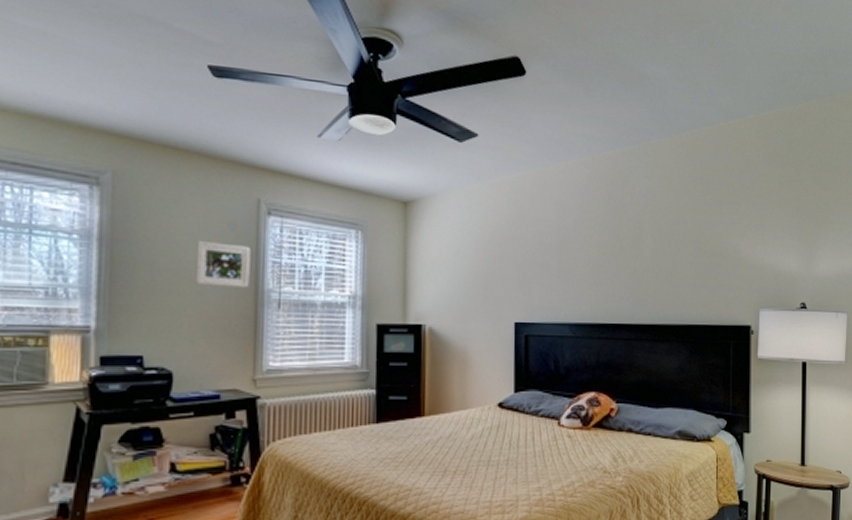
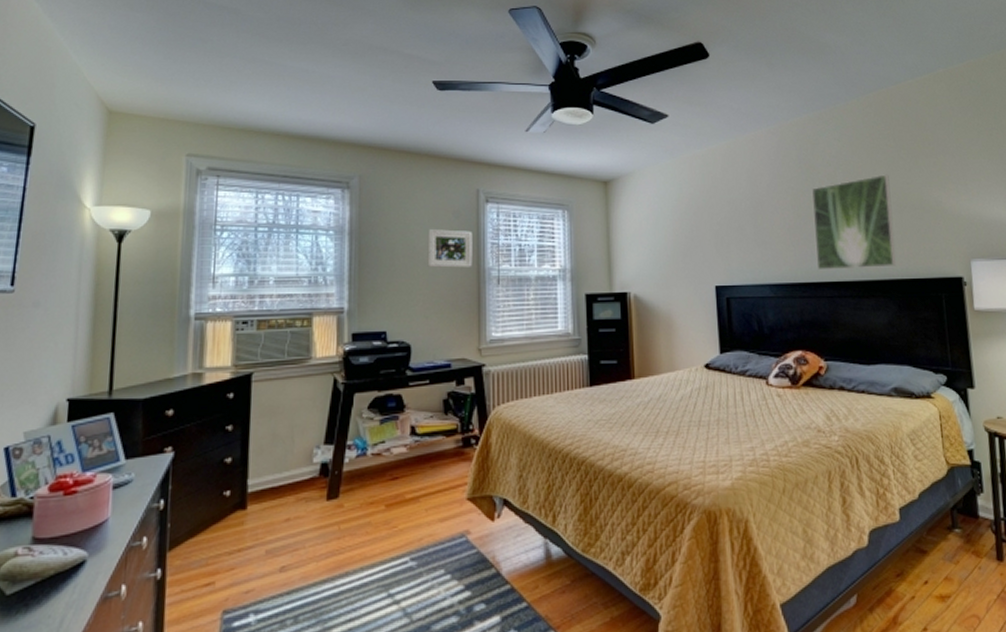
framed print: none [617,218,693,313] -> present [812,174,896,271]

